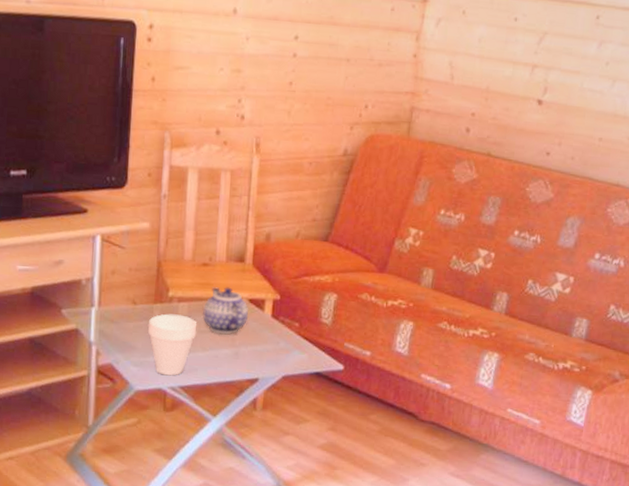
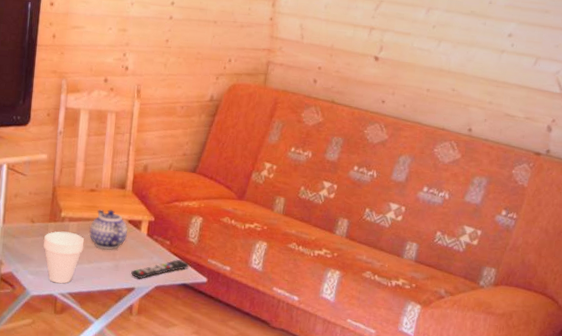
remote control: none [254,344,322,368] -> present [131,260,189,279]

